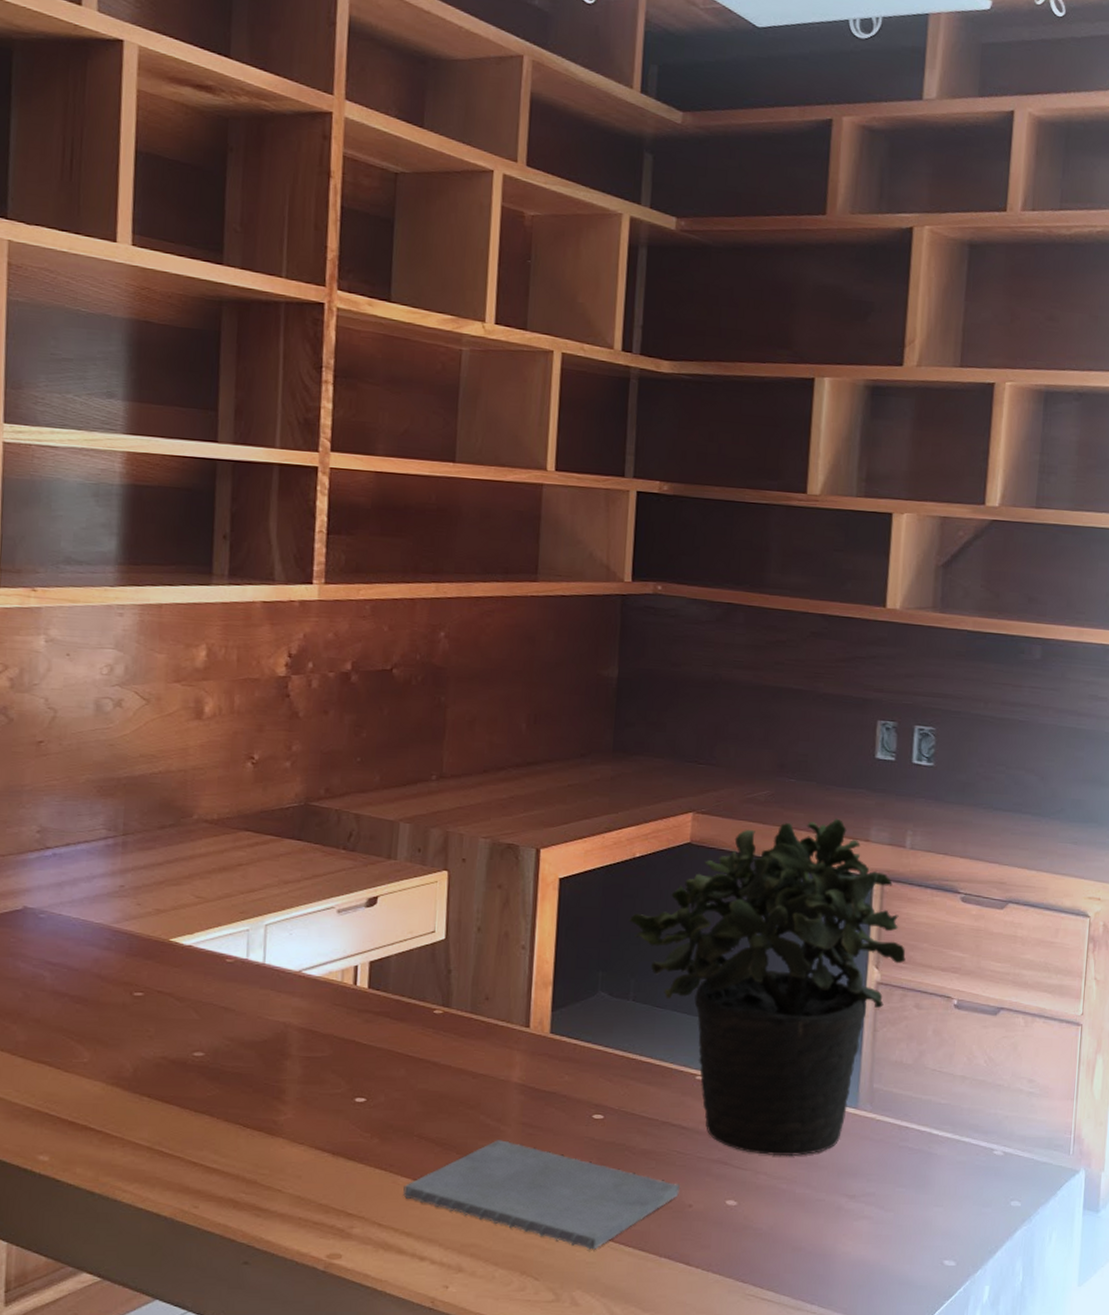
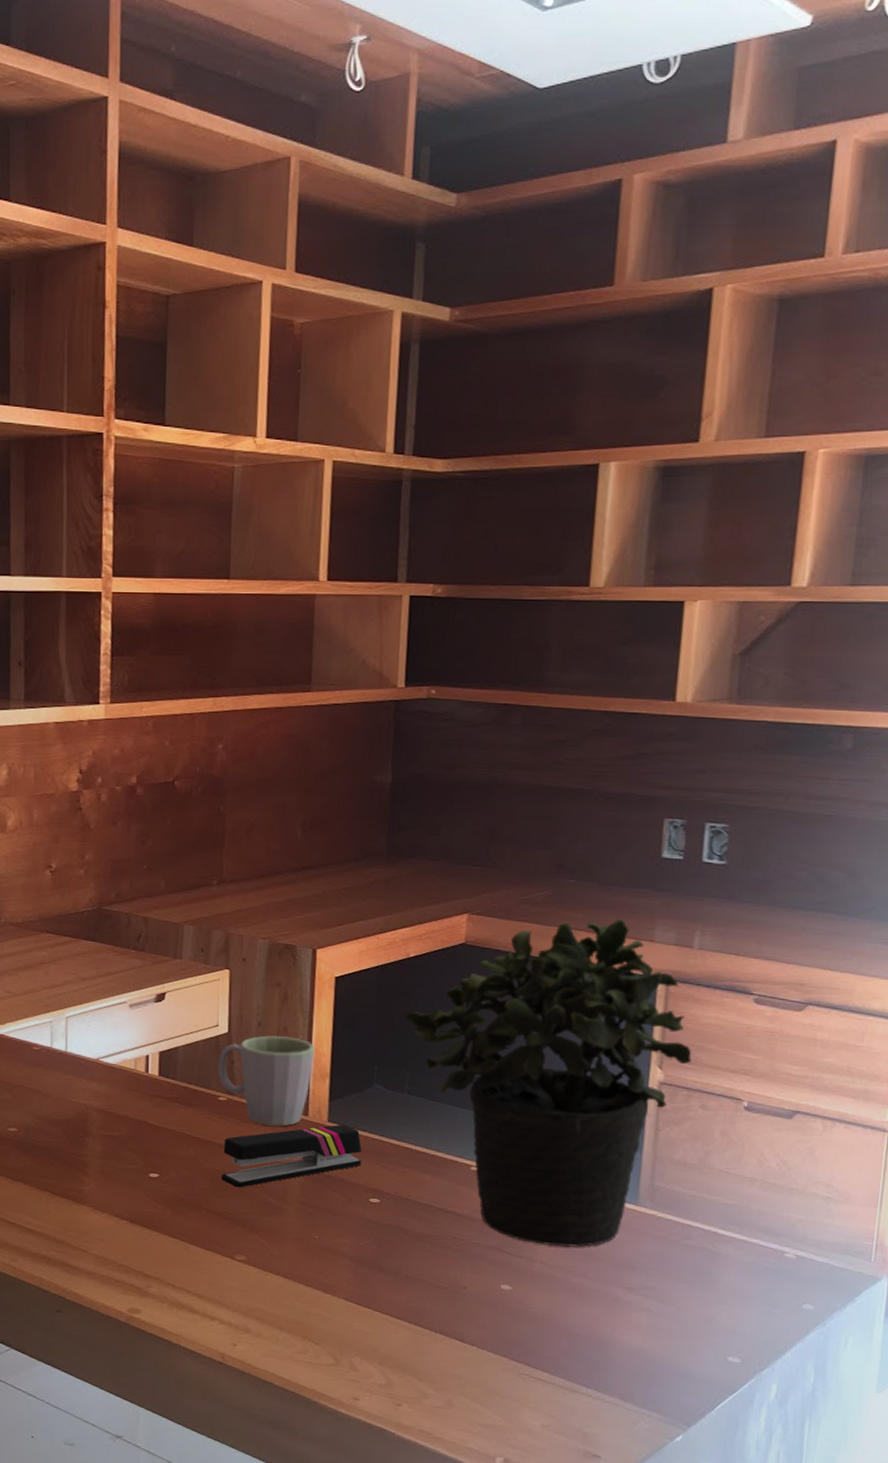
notepad: present [403,1140,680,1250] -> none [194,1217,455,1322]
mug: none [433,941,537,1040] -> present [217,1035,315,1126]
stapler: none [434,1035,585,1110] -> present [220,1124,362,1188]

